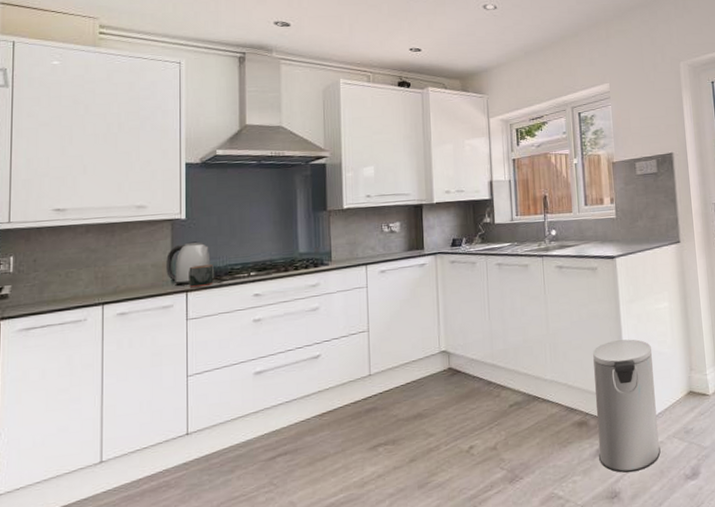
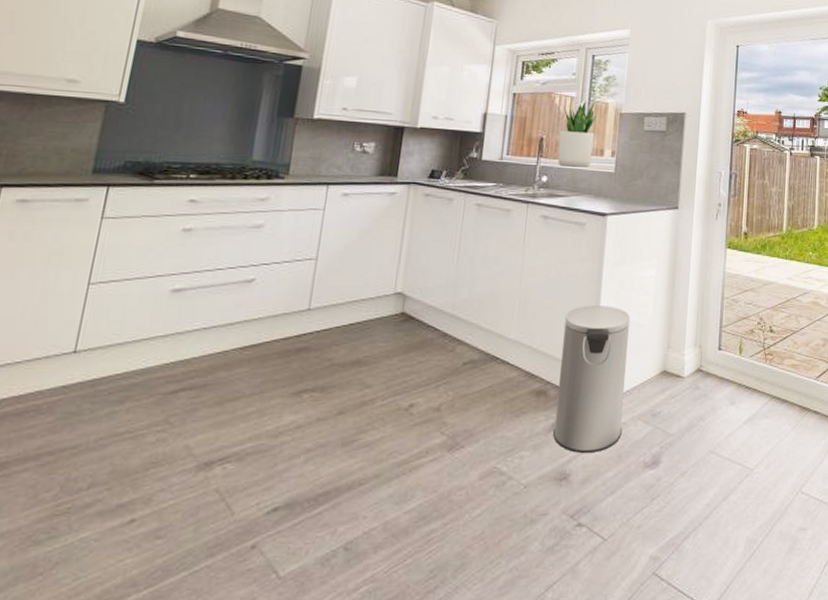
kettle: present [166,241,211,287] -> none [88,129,146,179]
mug: present [189,264,215,288] -> none [112,157,148,183]
planter: none [560,155,593,219] -> present [558,101,597,167]

